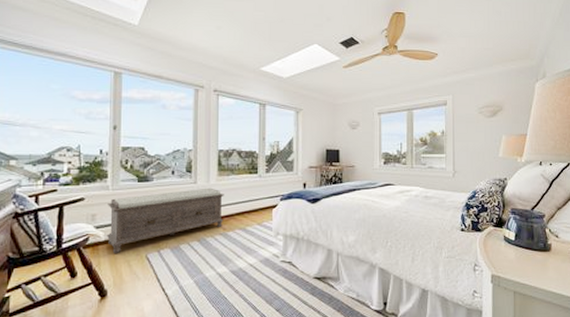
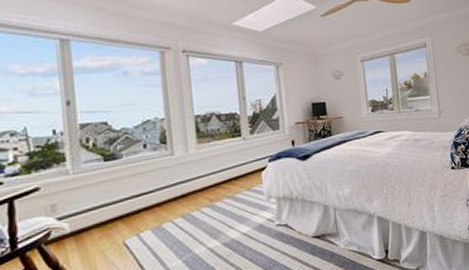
bench: present [107,188,224,253] -> none [70,157,209,245]

